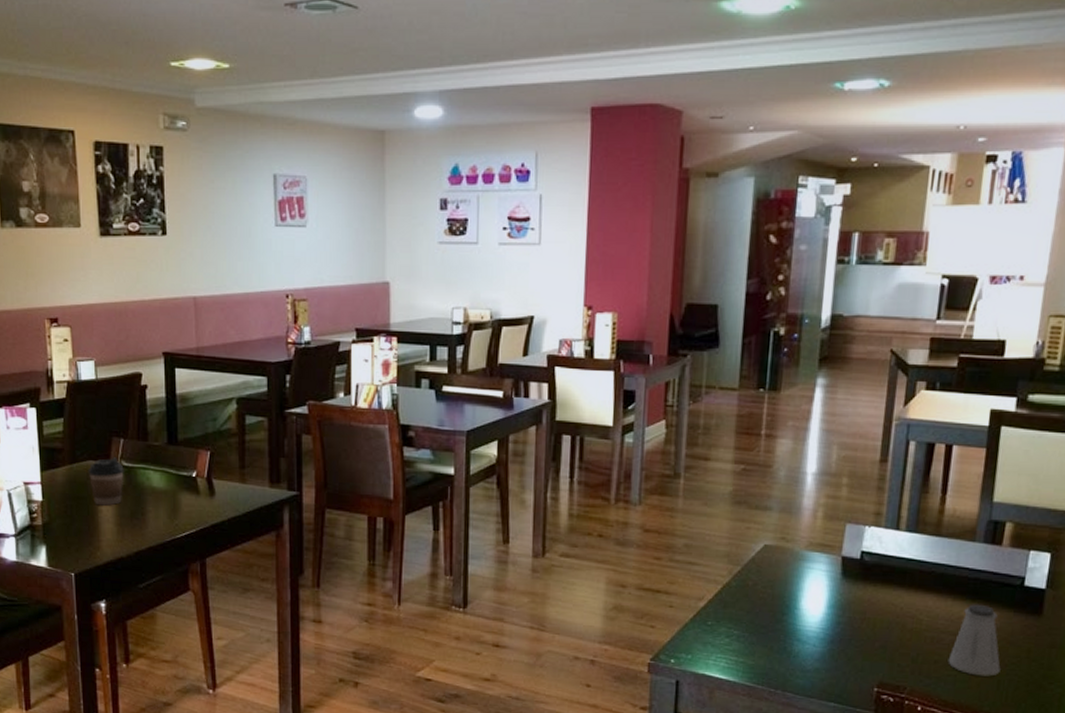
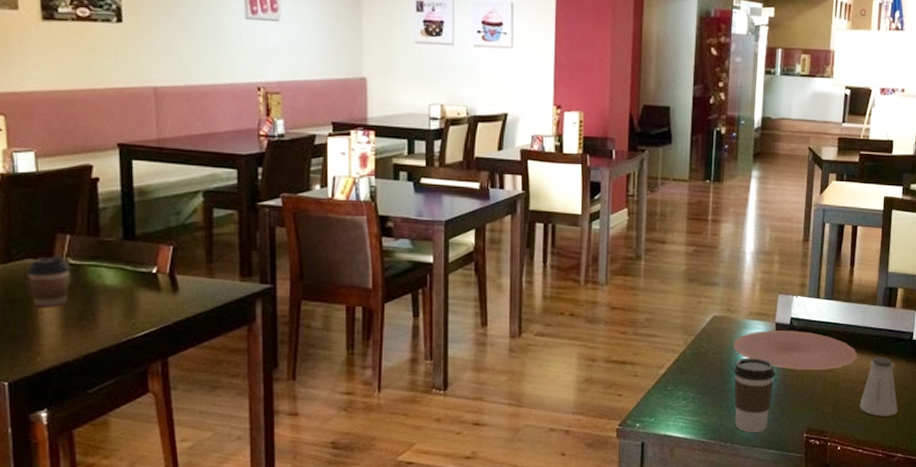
coffee cup: none [787,594,841,681] -> present [733,357,776,433]
plate: none [788,564,948,615] -> present [733,330,858,370]

